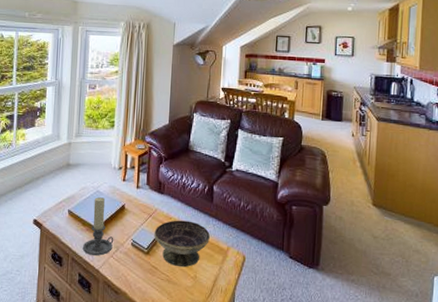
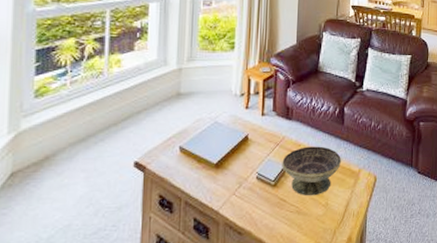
candle holder: present [82,197,114,256] -> none [198,129,236,197]

